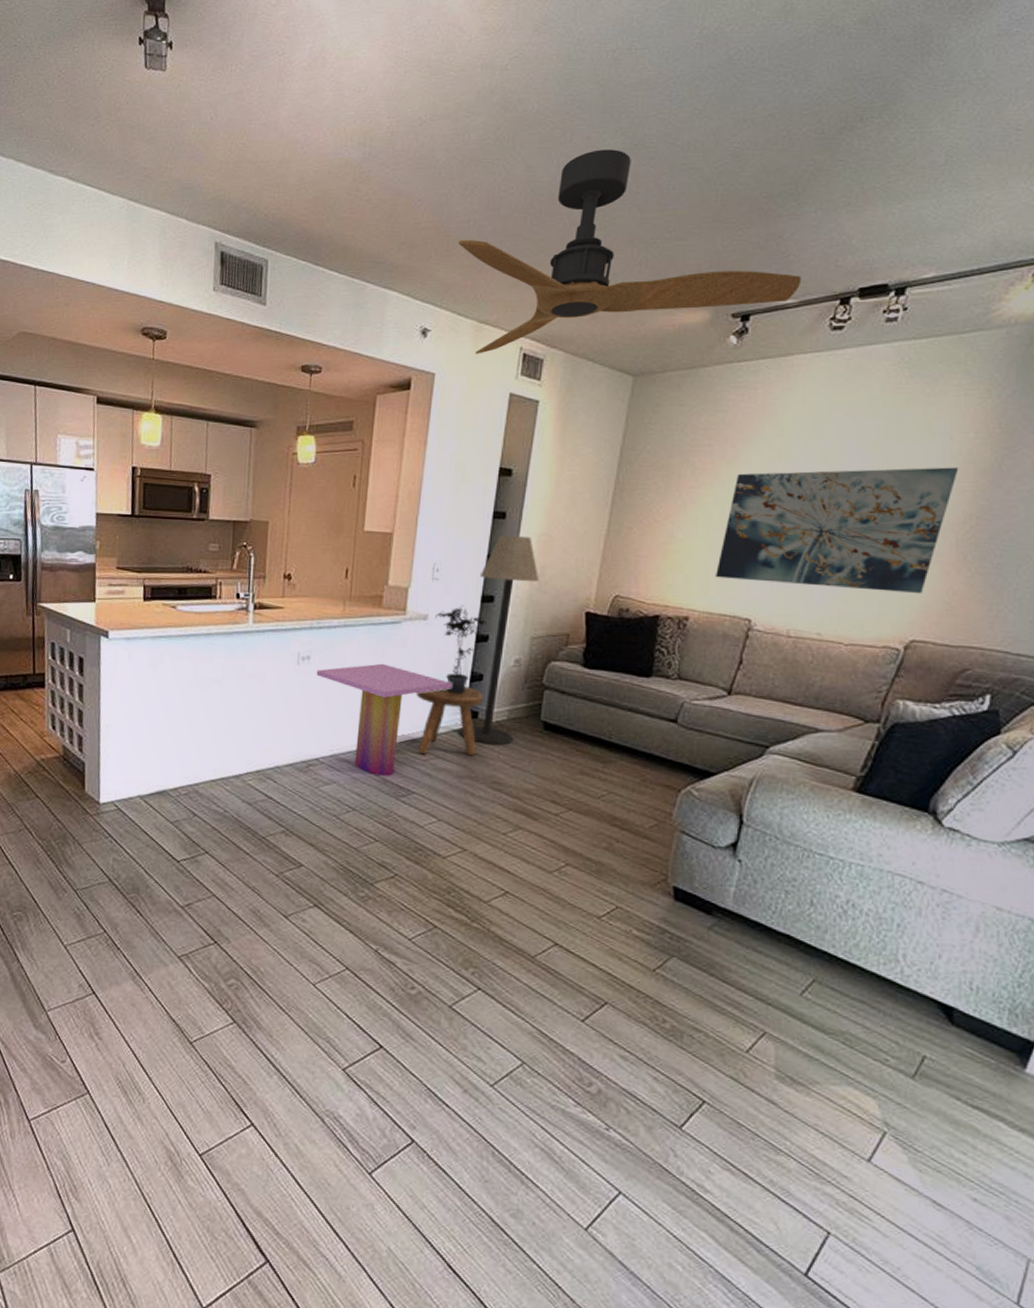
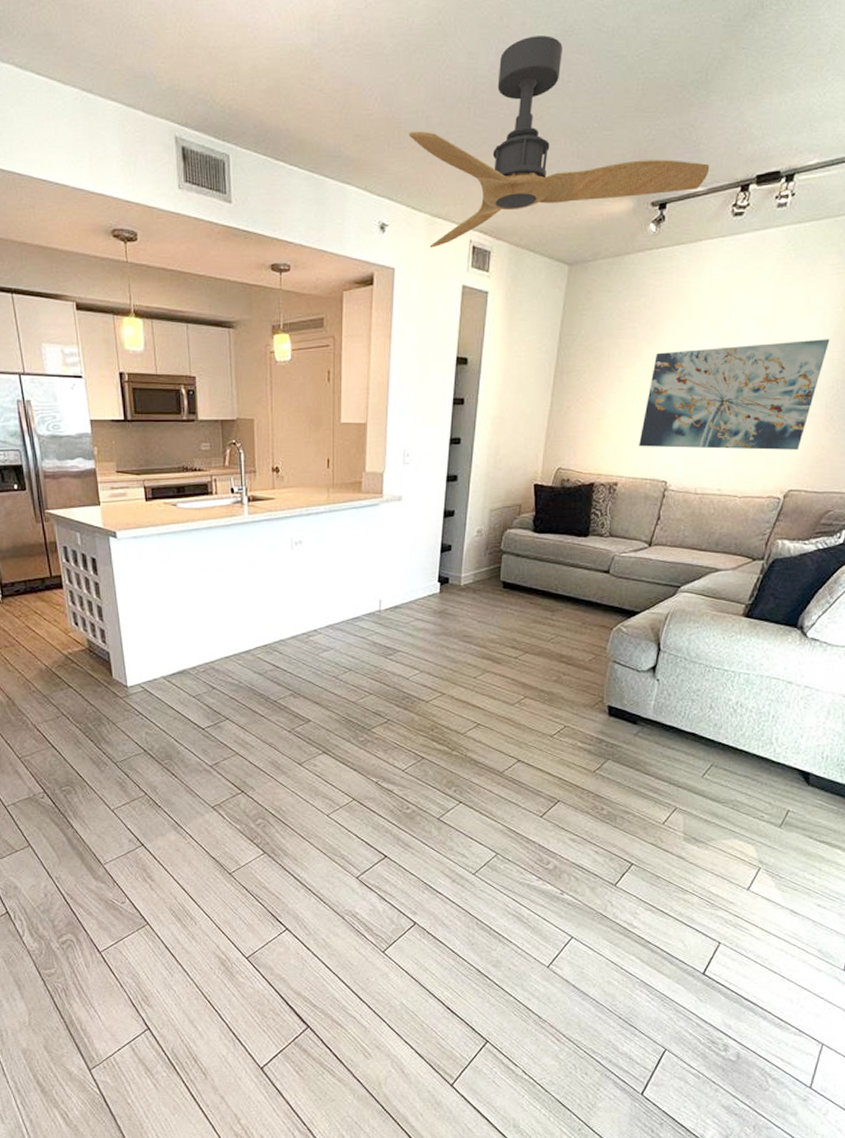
side table: present [316,663,452,776] -> none [308,542,425,639]
stool: present [416,686,483,756] -> none [396,557,452,618]
potted plant: present [435,605,488,693] -> none [408,485,453,563]
floor lamp: present [459,536,540,746] -> none [434,420,495,605]

